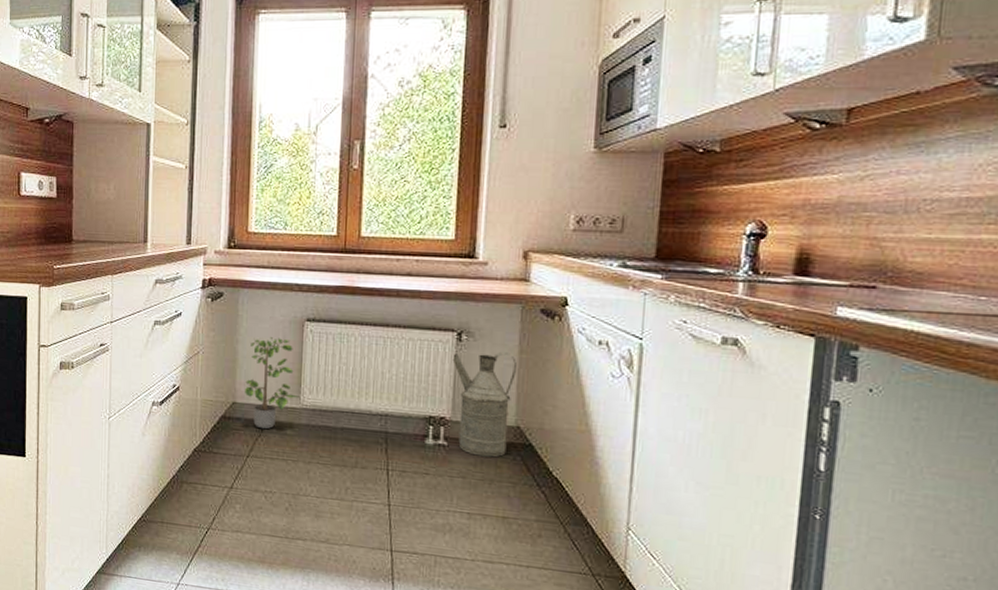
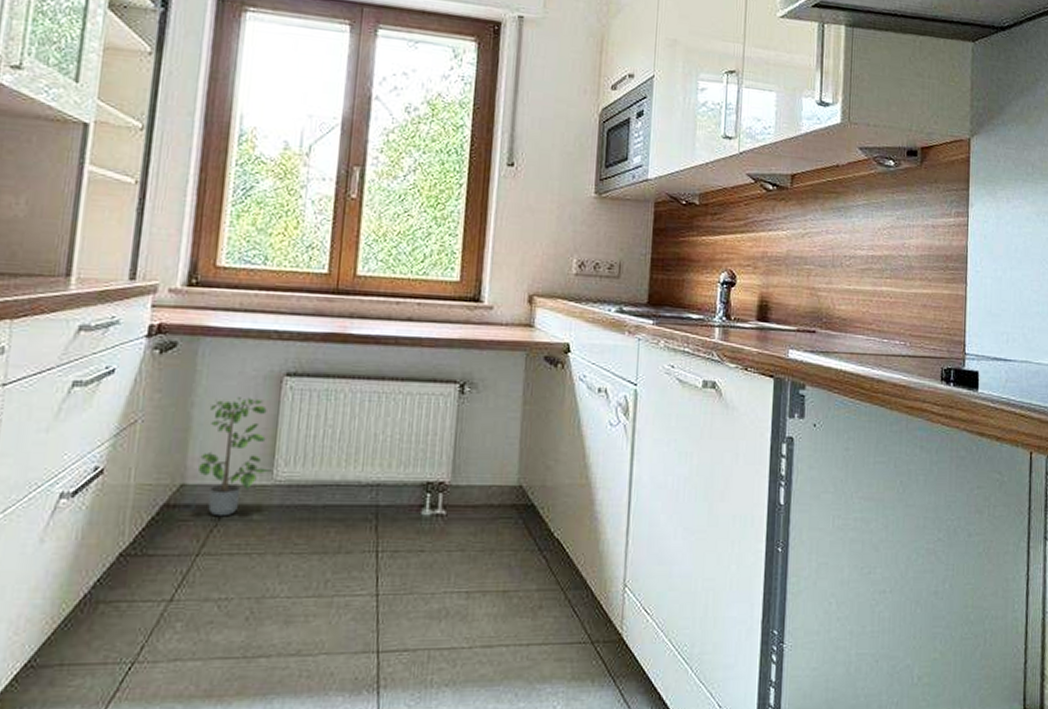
watering can: present [451,351,517,458] -> none [452,403,520,523]

